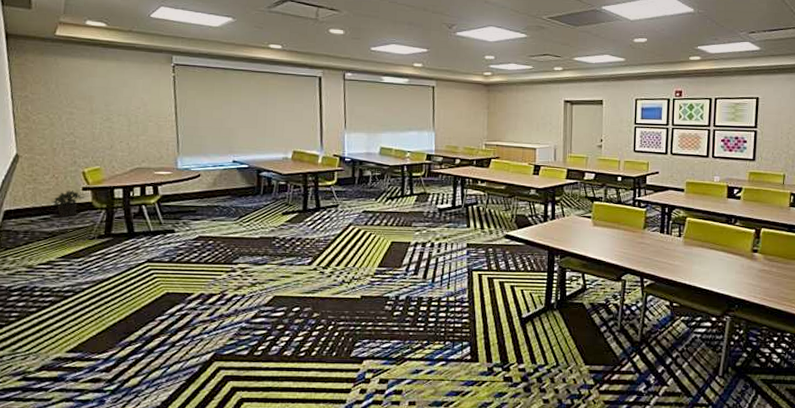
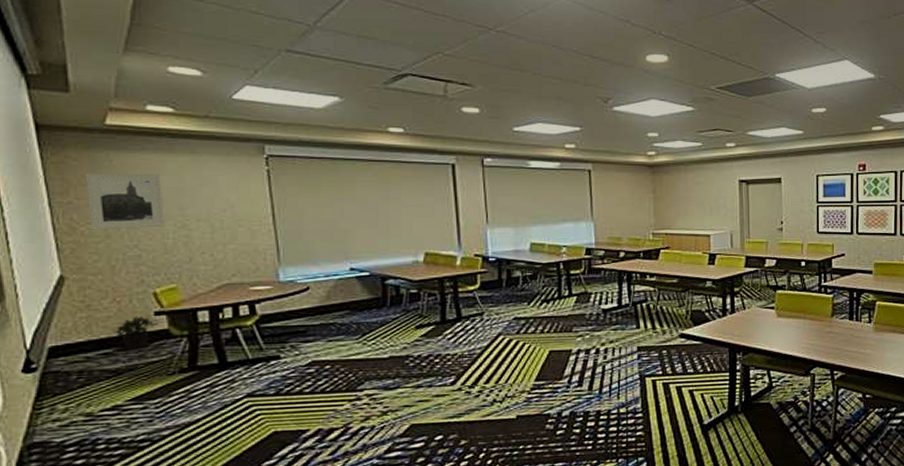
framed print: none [38,73,95,120] -> present [85,173,165,230]

